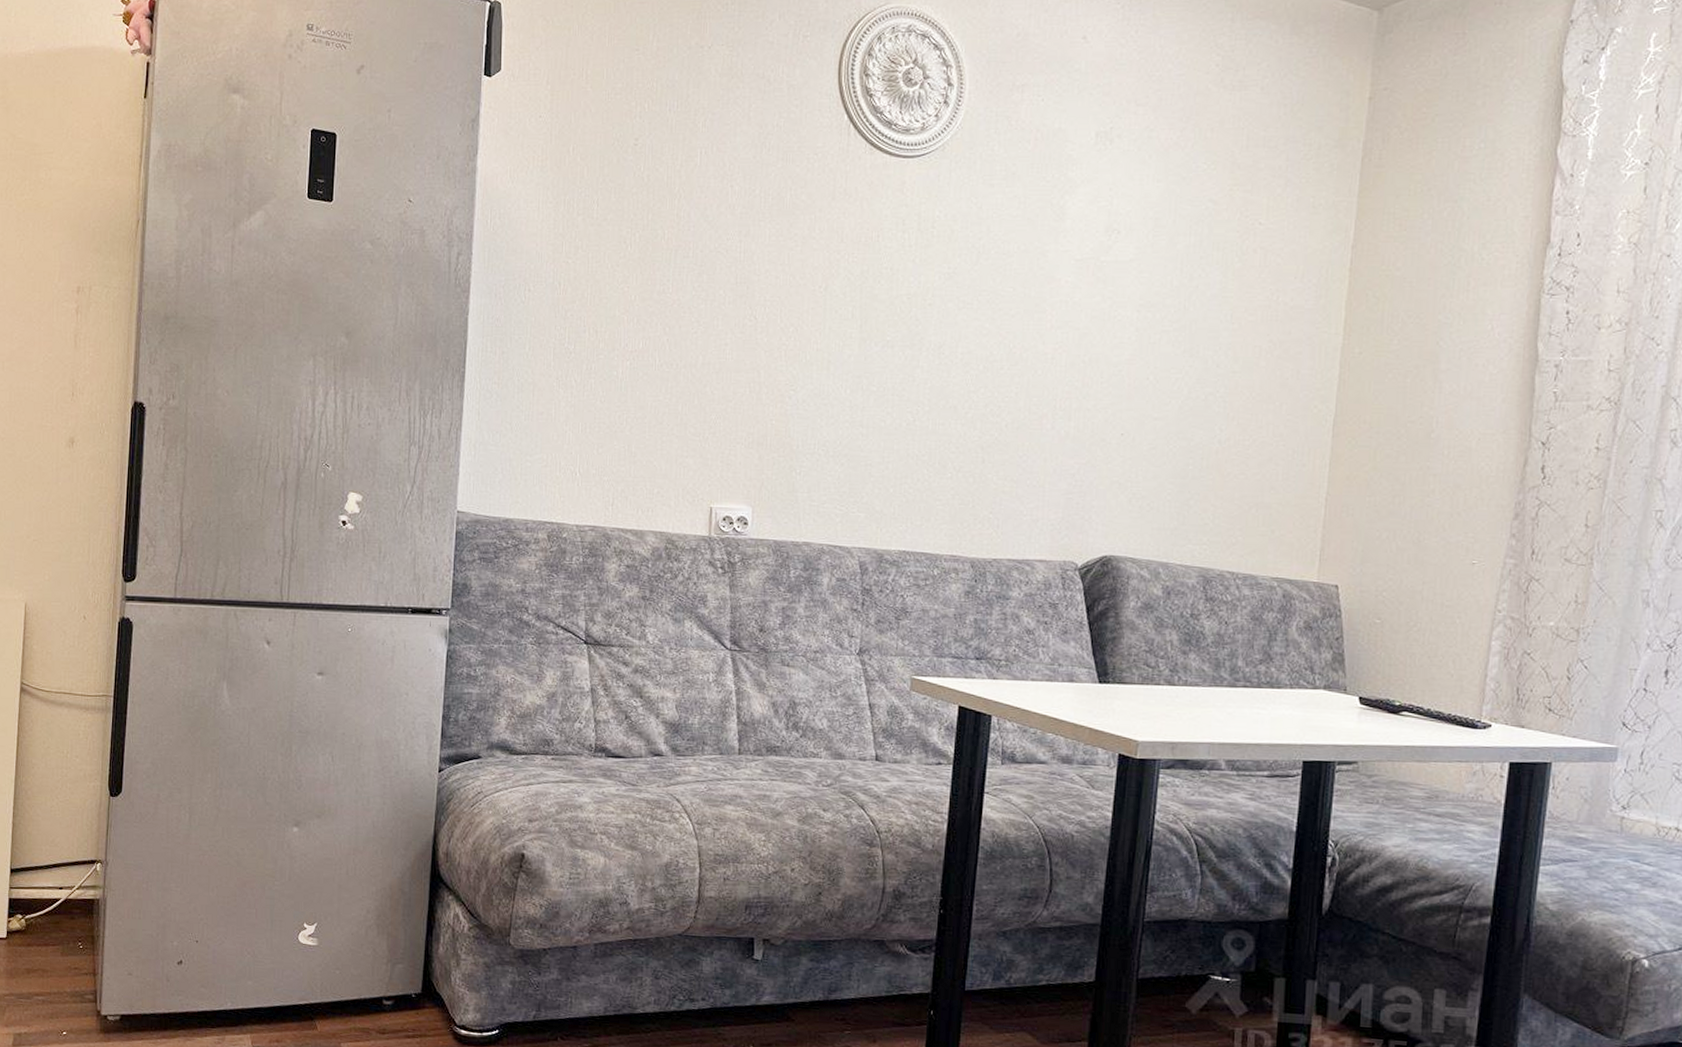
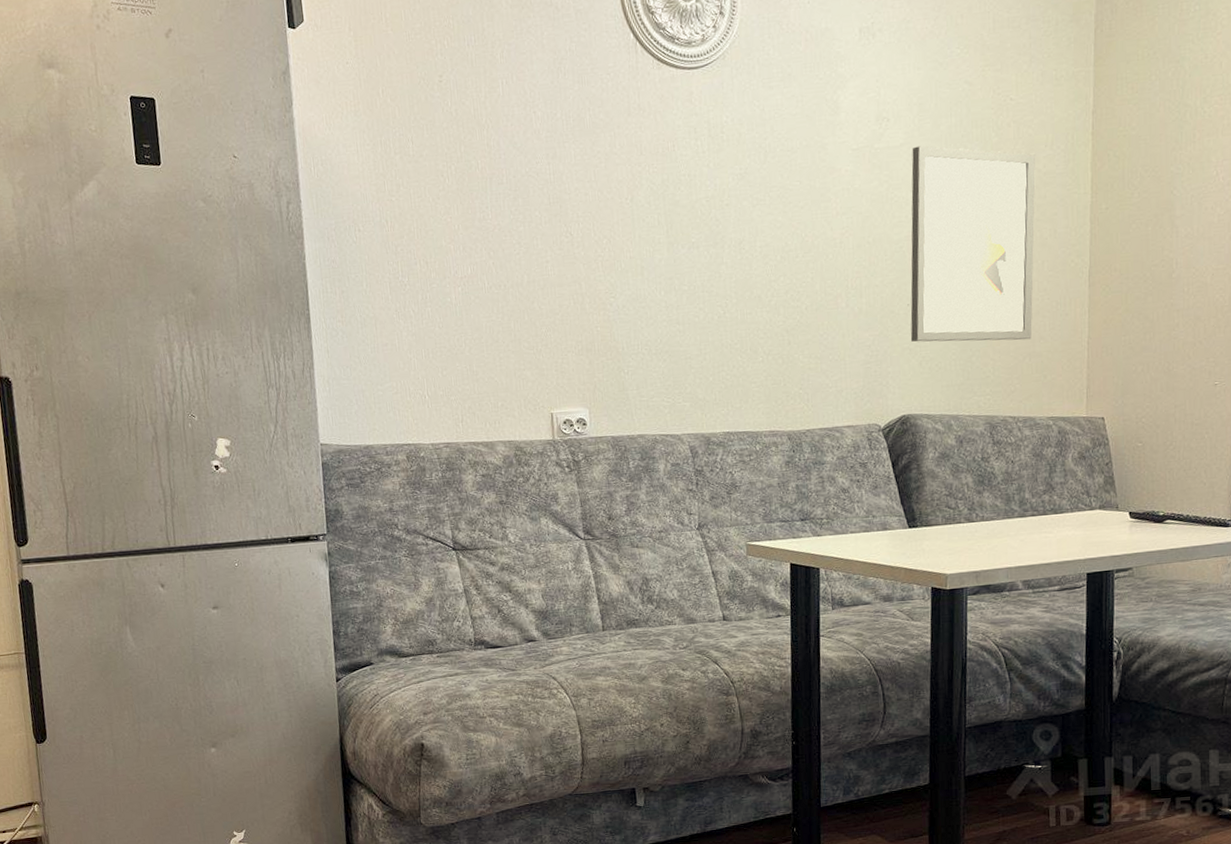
wall art: none [1121,264,1283,488] -> present [910,146,1036,342]

